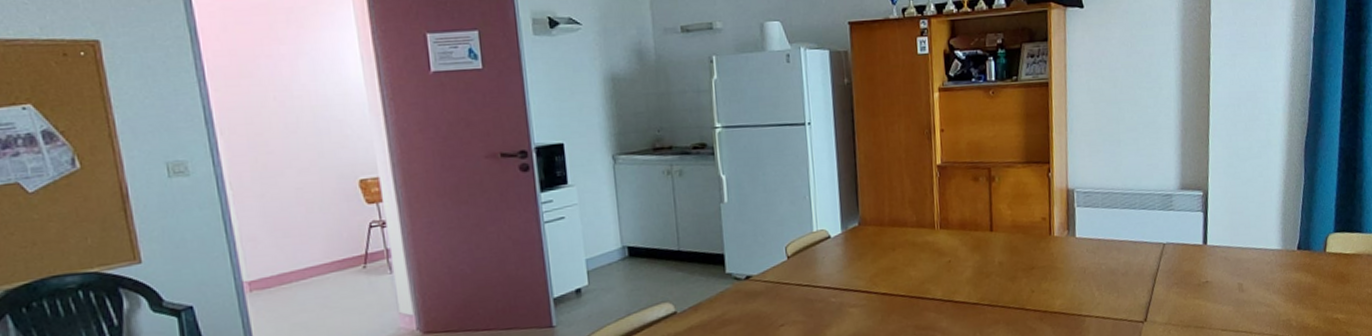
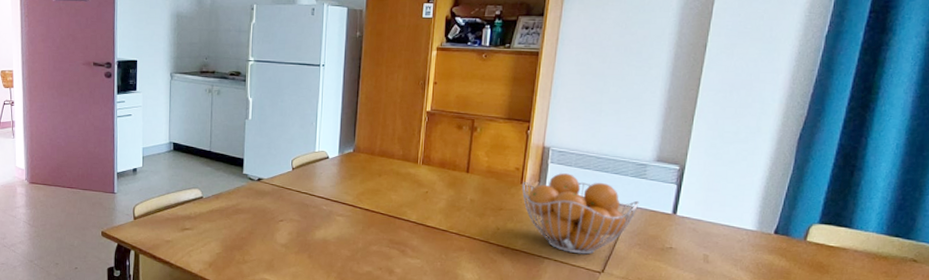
fruit basket: none [1051,216,1171,306] -> present [521,173,640,255]

